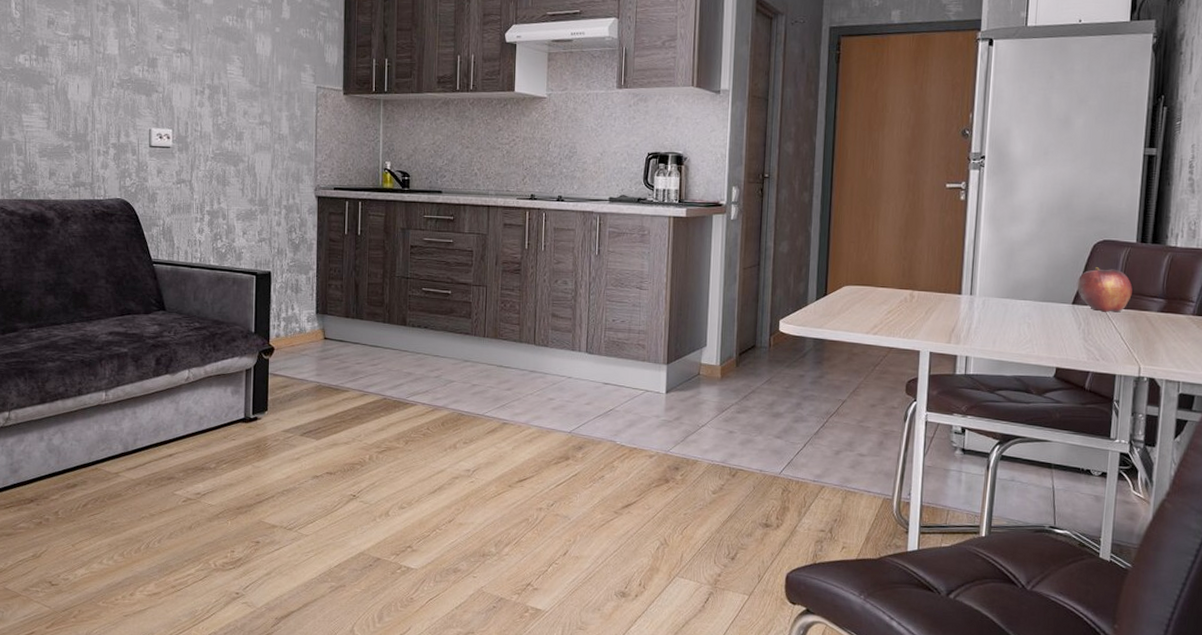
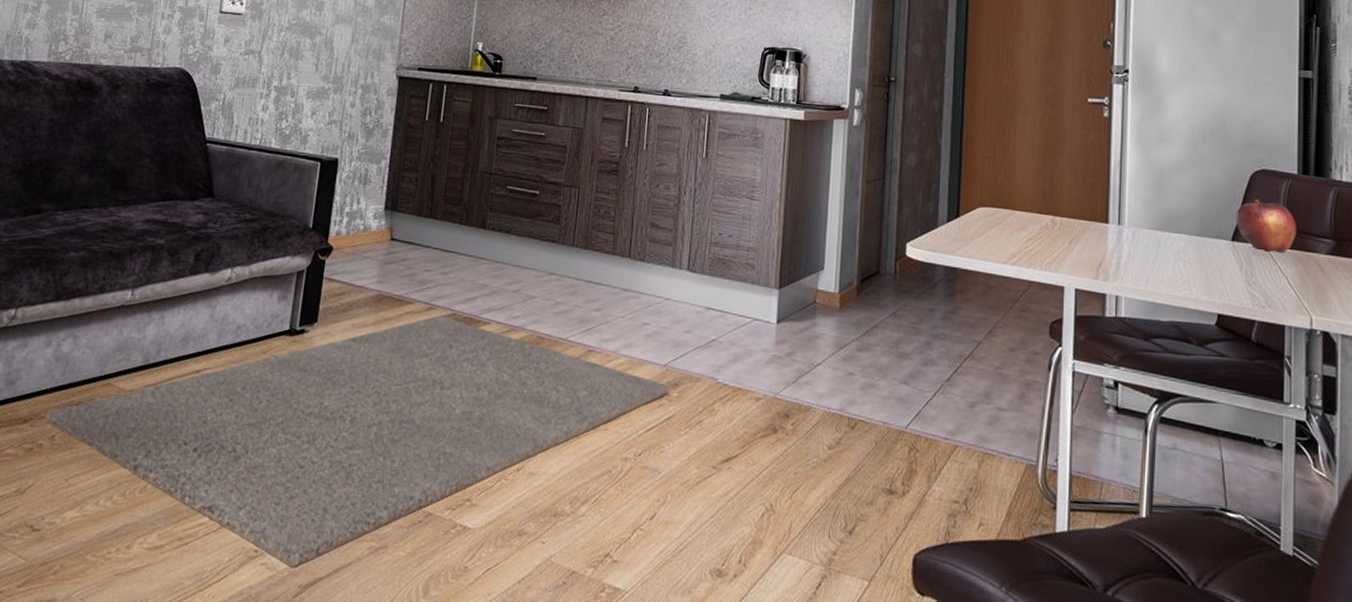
rug: none [48,400,575,604] -> present [45,315,670,567]

